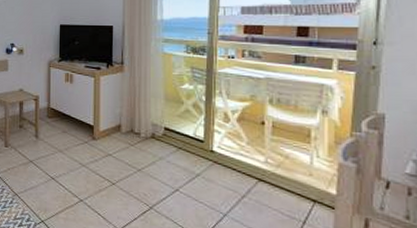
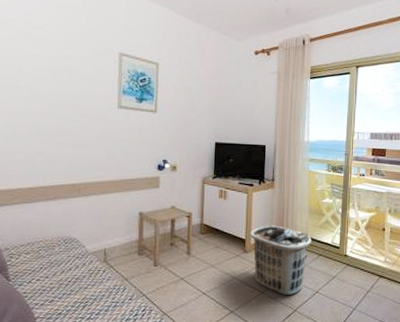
clothes hamper: none [98,112,168,190] -> present [249,225,311,295]

